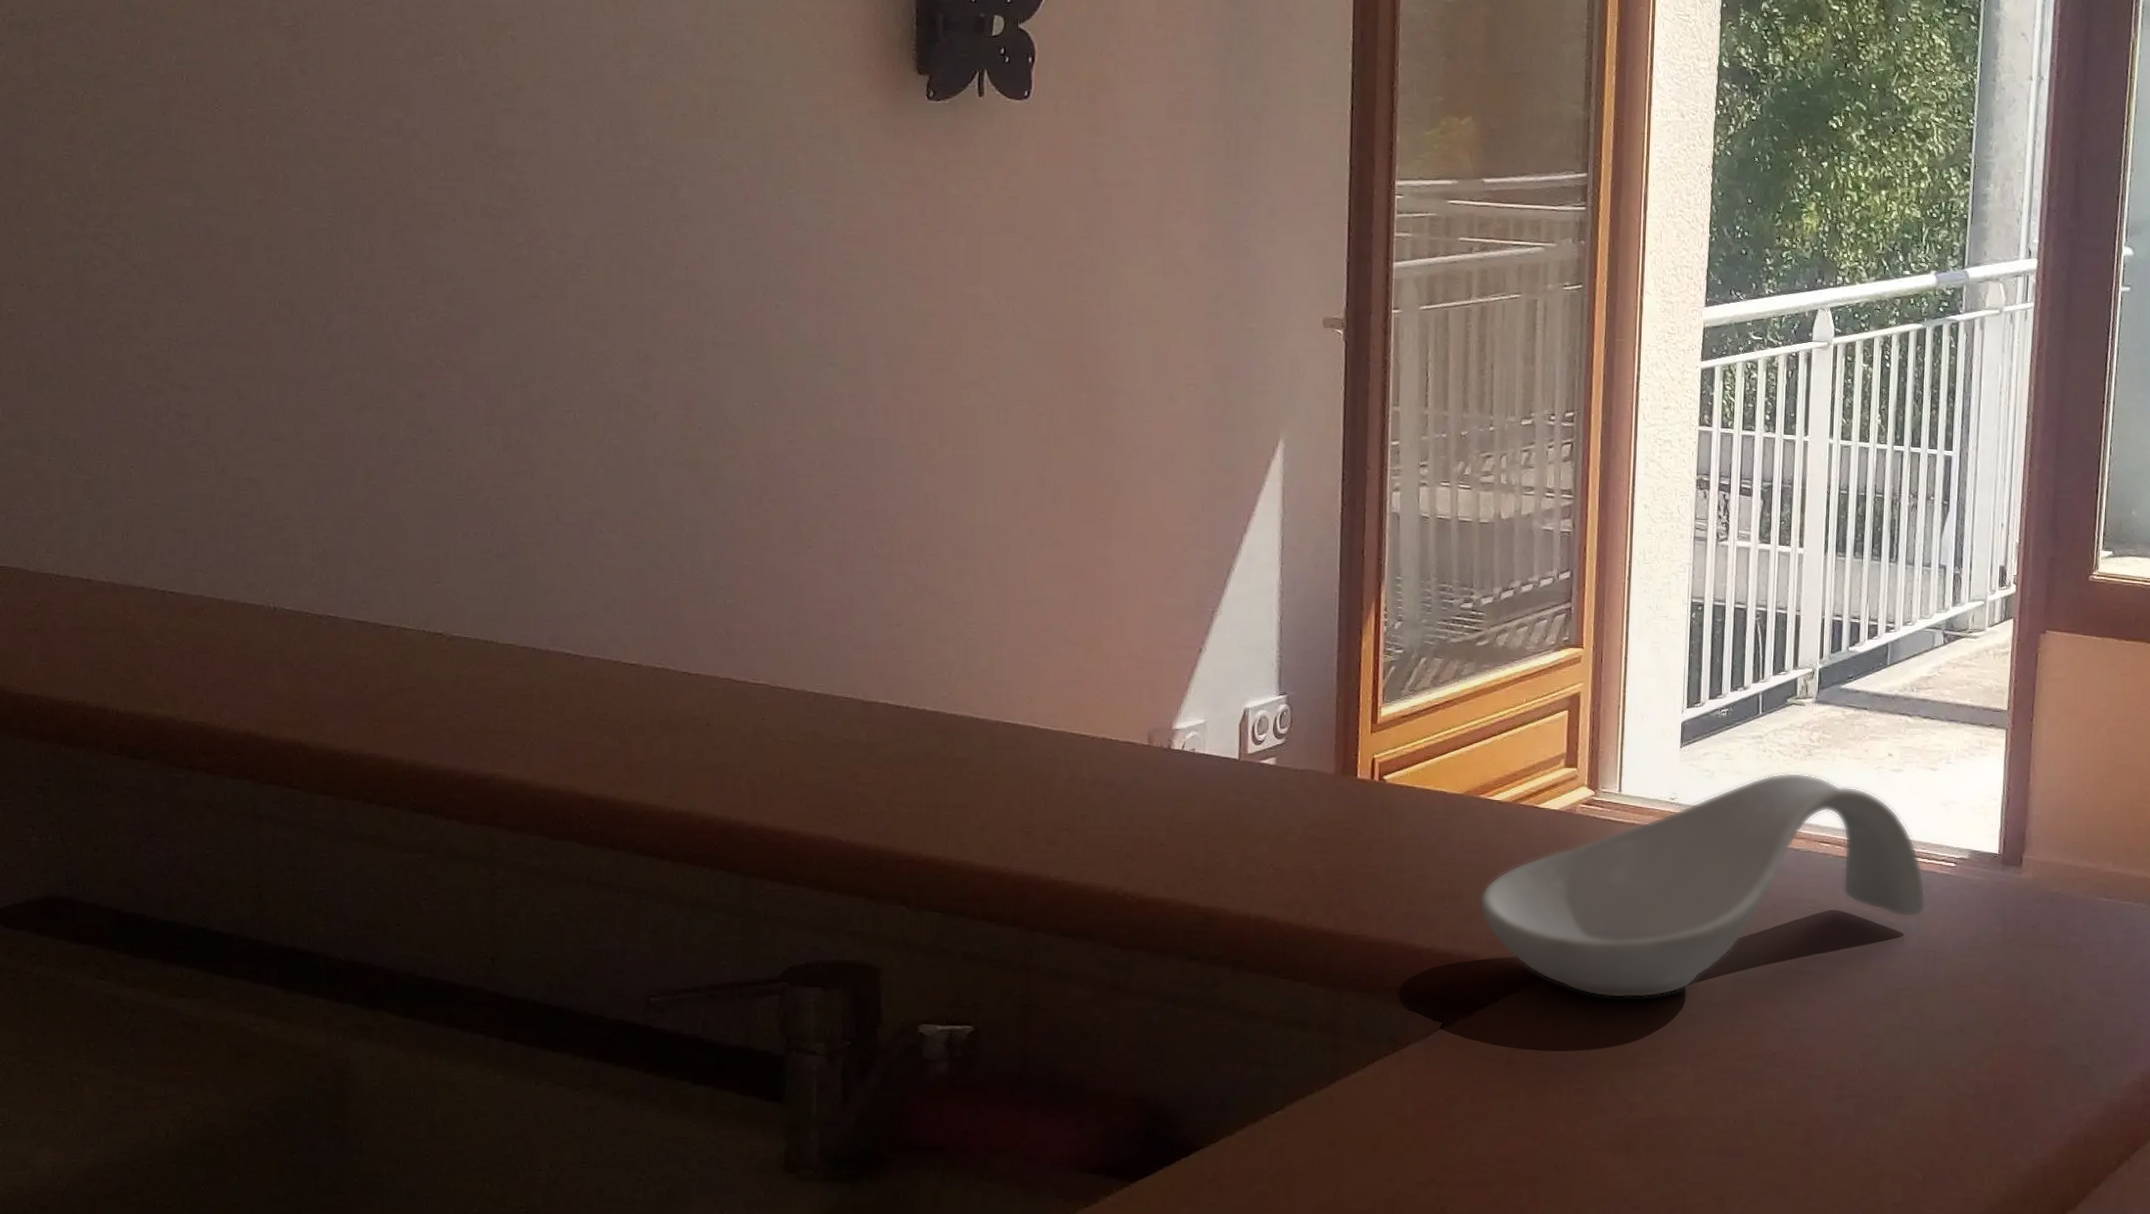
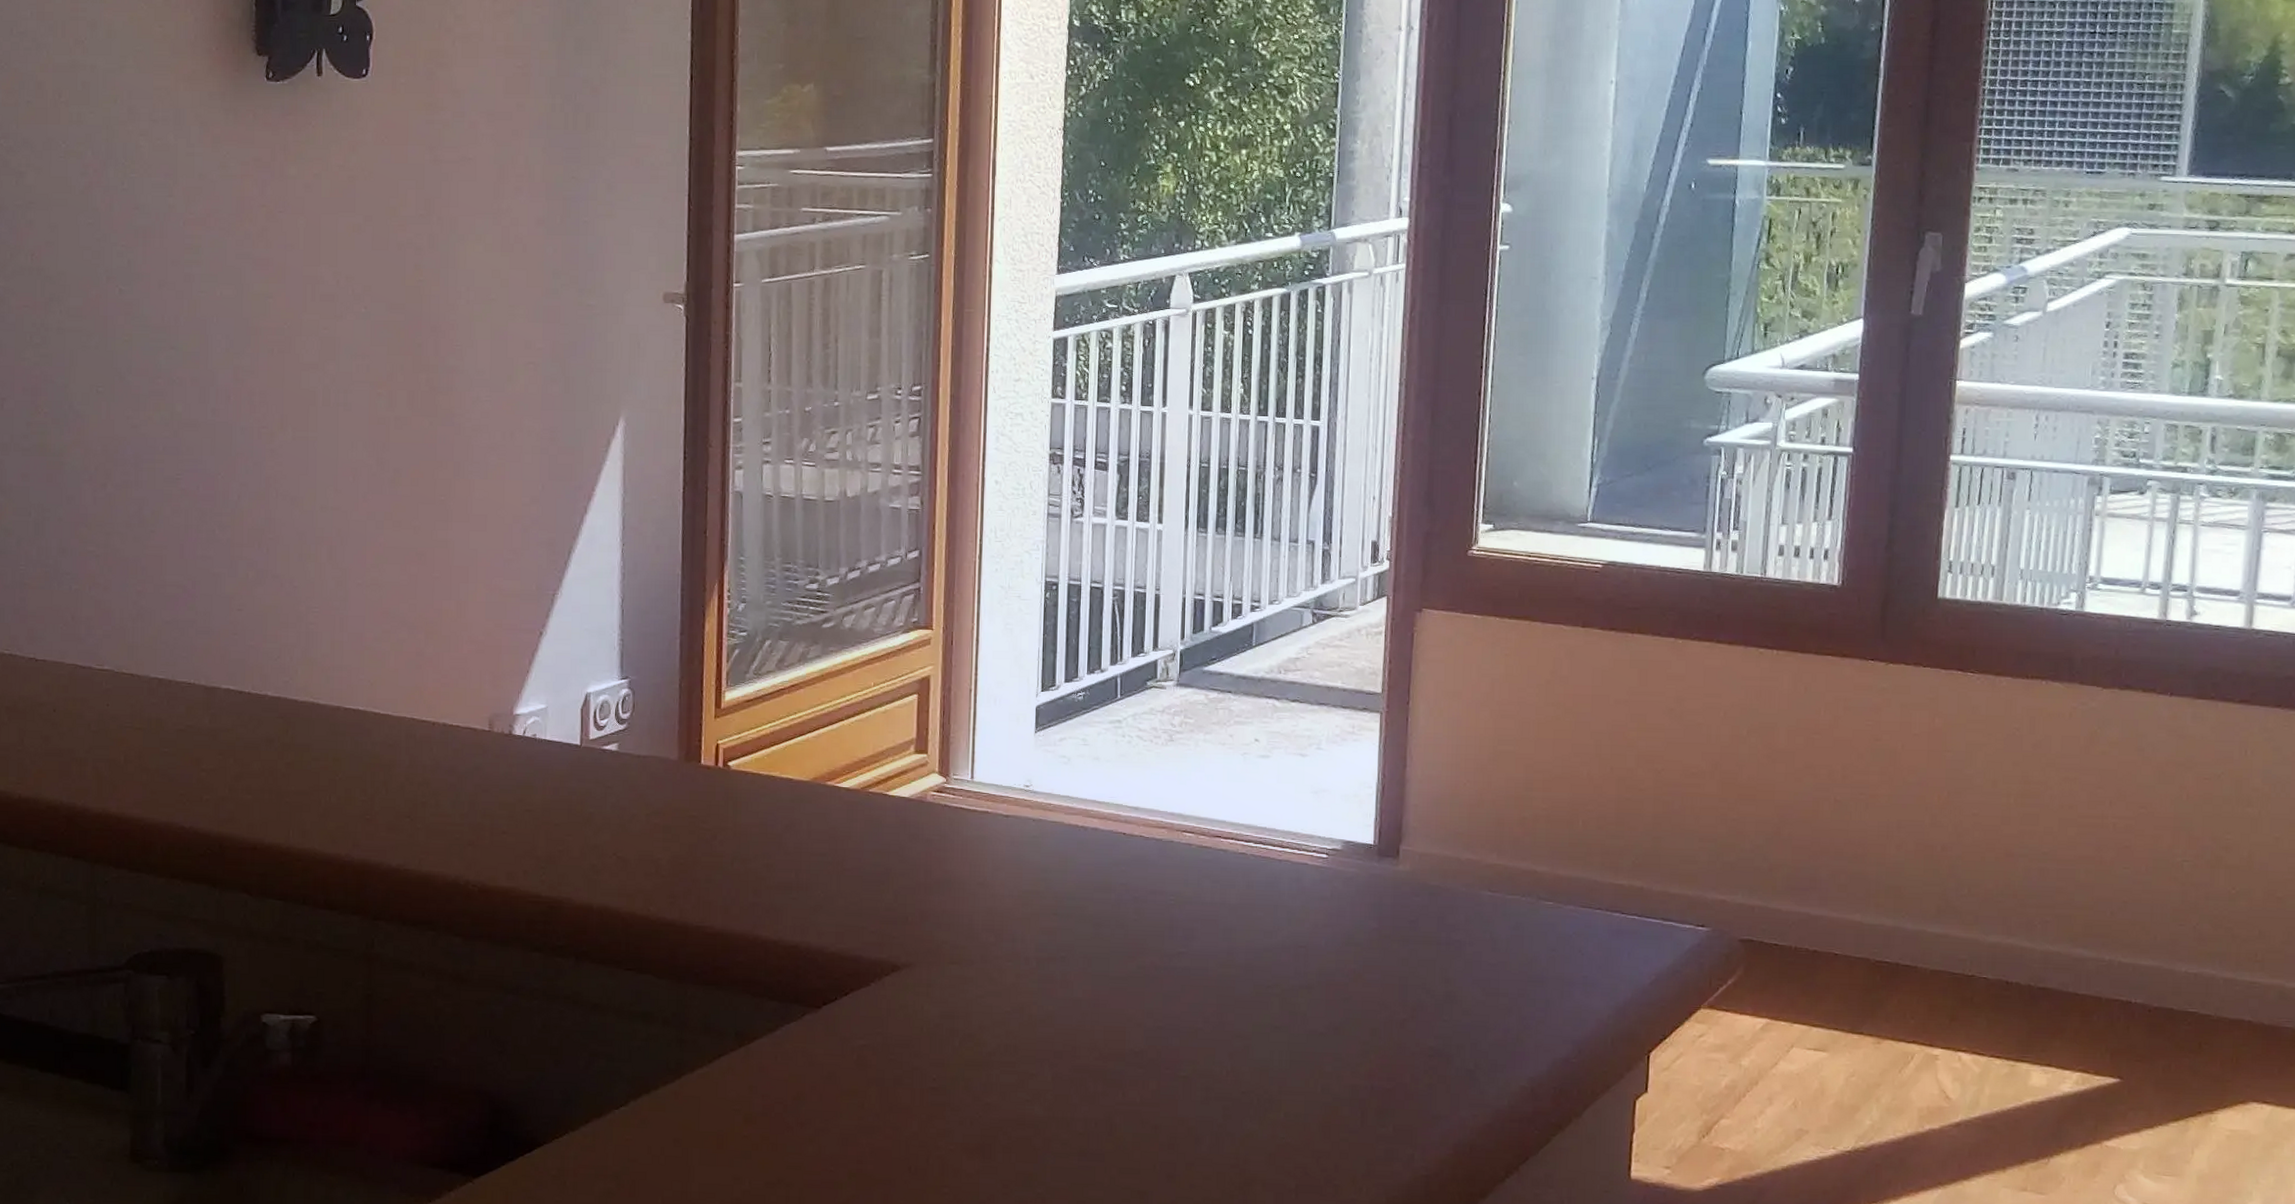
spoon rest: present [1479,772,1926,999] -> none [827,758,1297,994]

